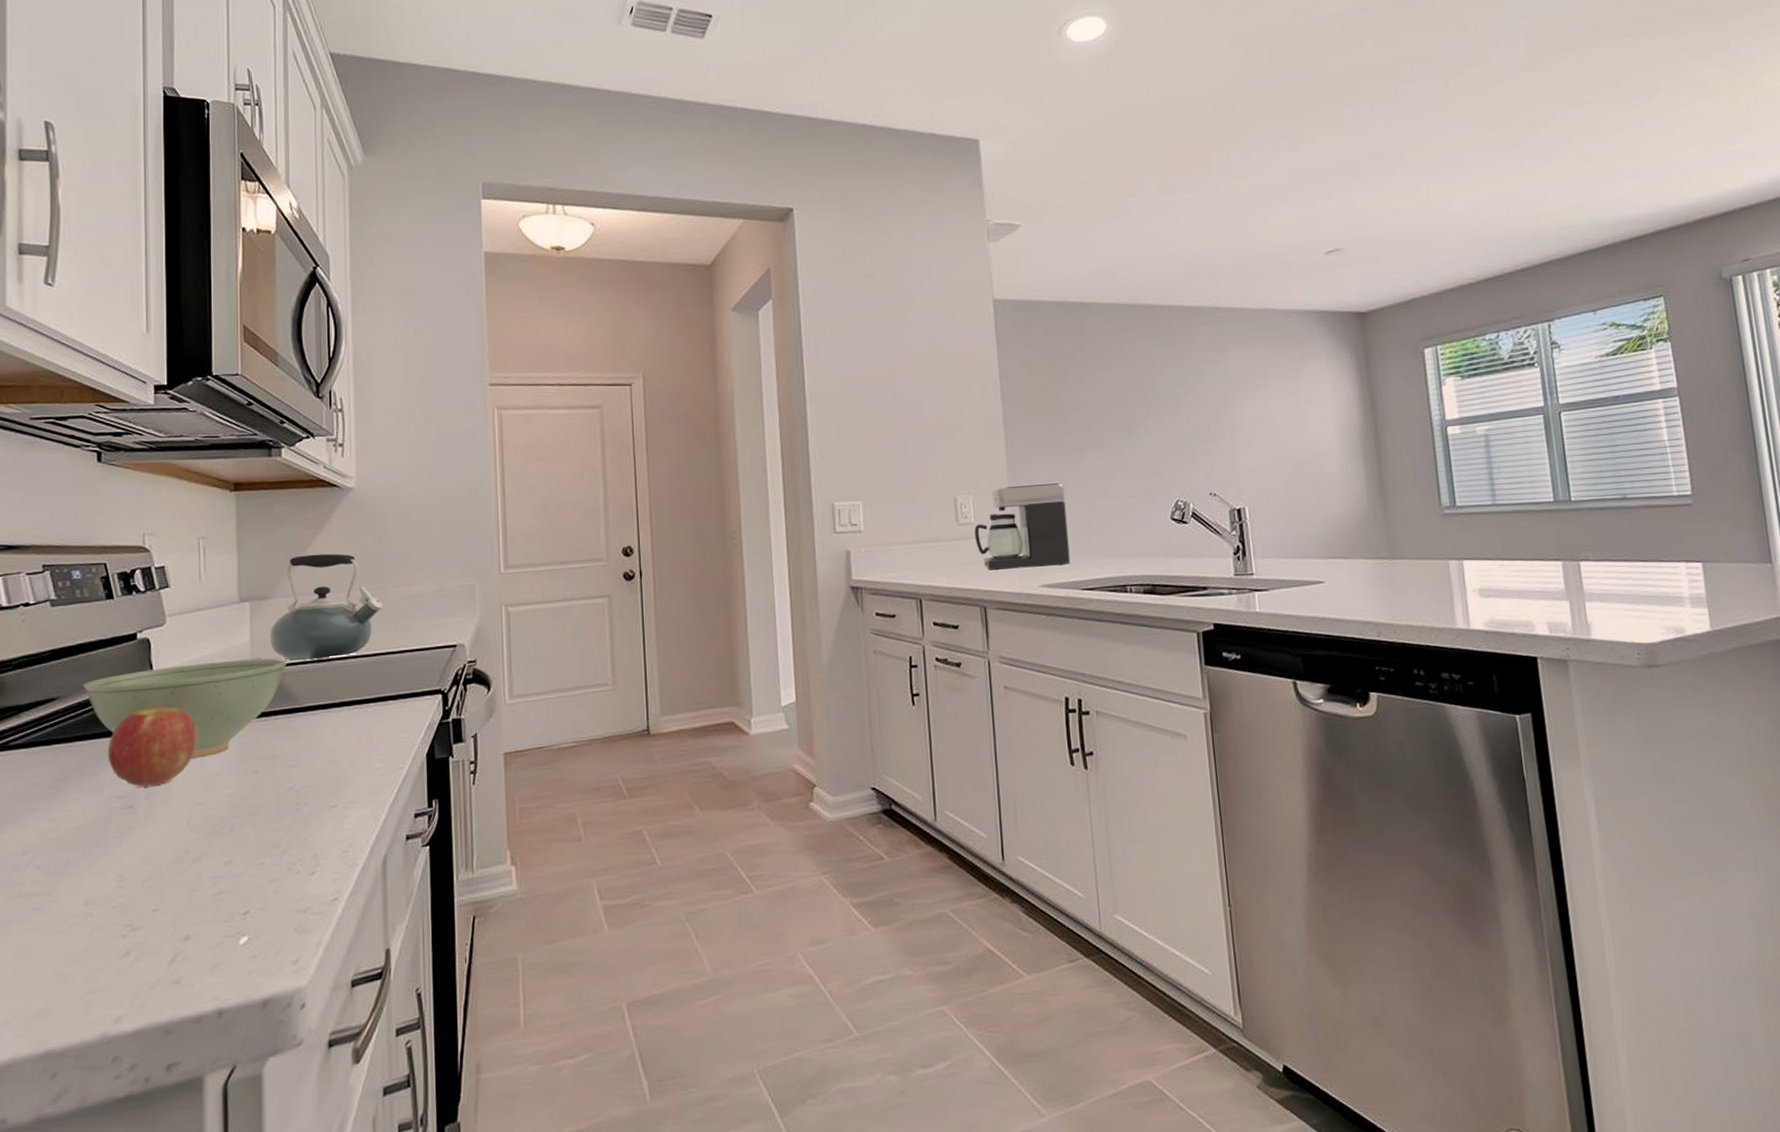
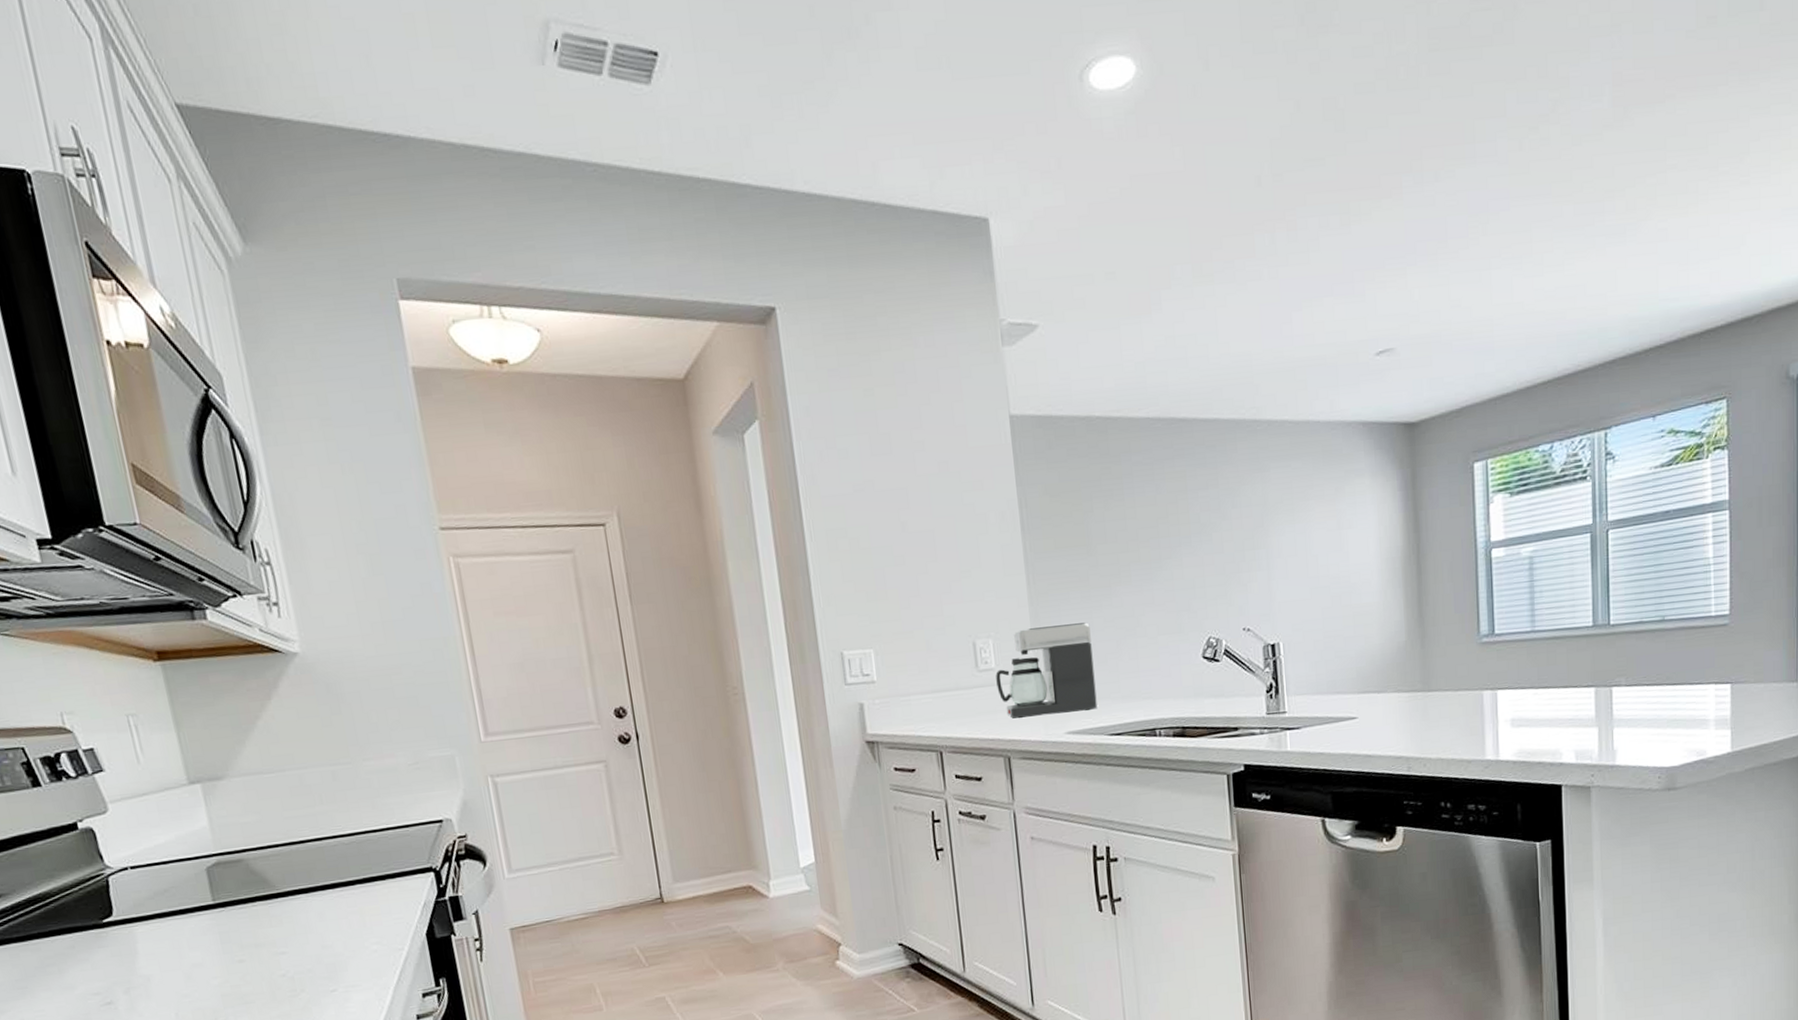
bowl: present [82,658,287,759] -> none [26,843,256,951]
fruit: present [107,707,198,788] -> none [70,899,171,983]
kettle: present [269,553,384,660] -> none [230,727,356,844]

